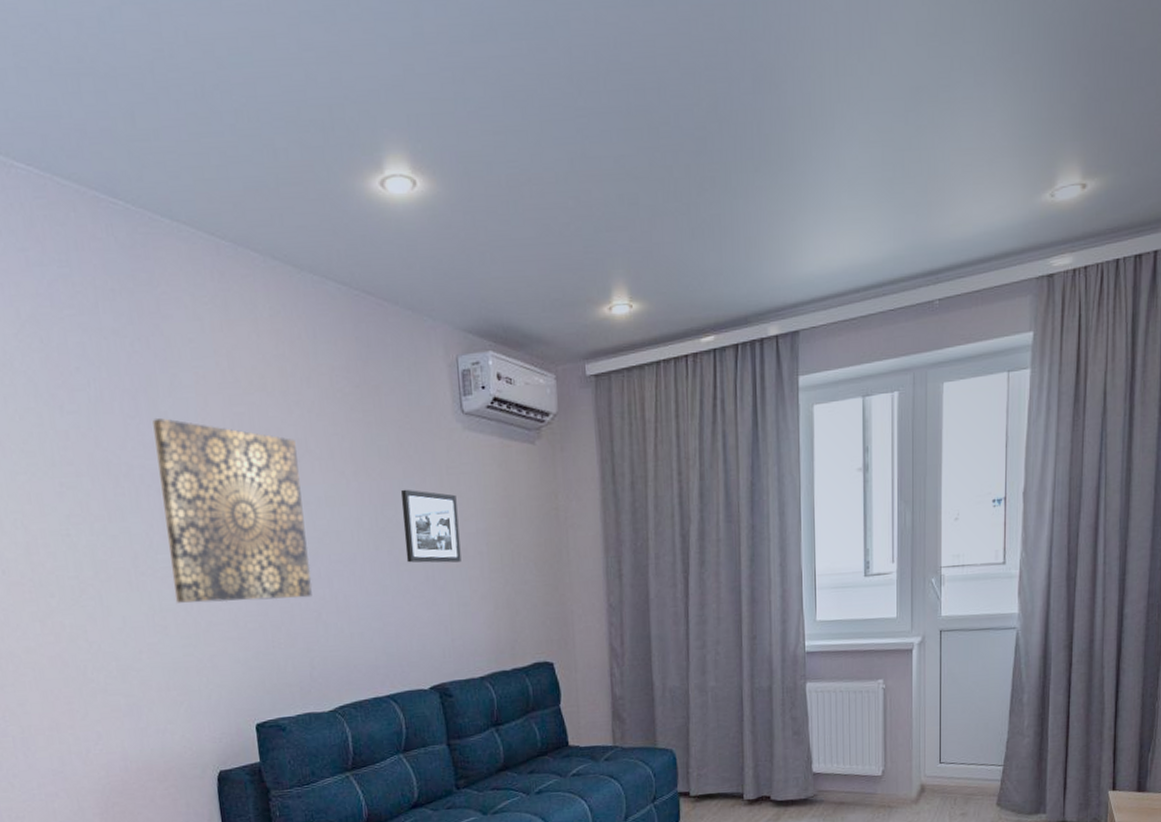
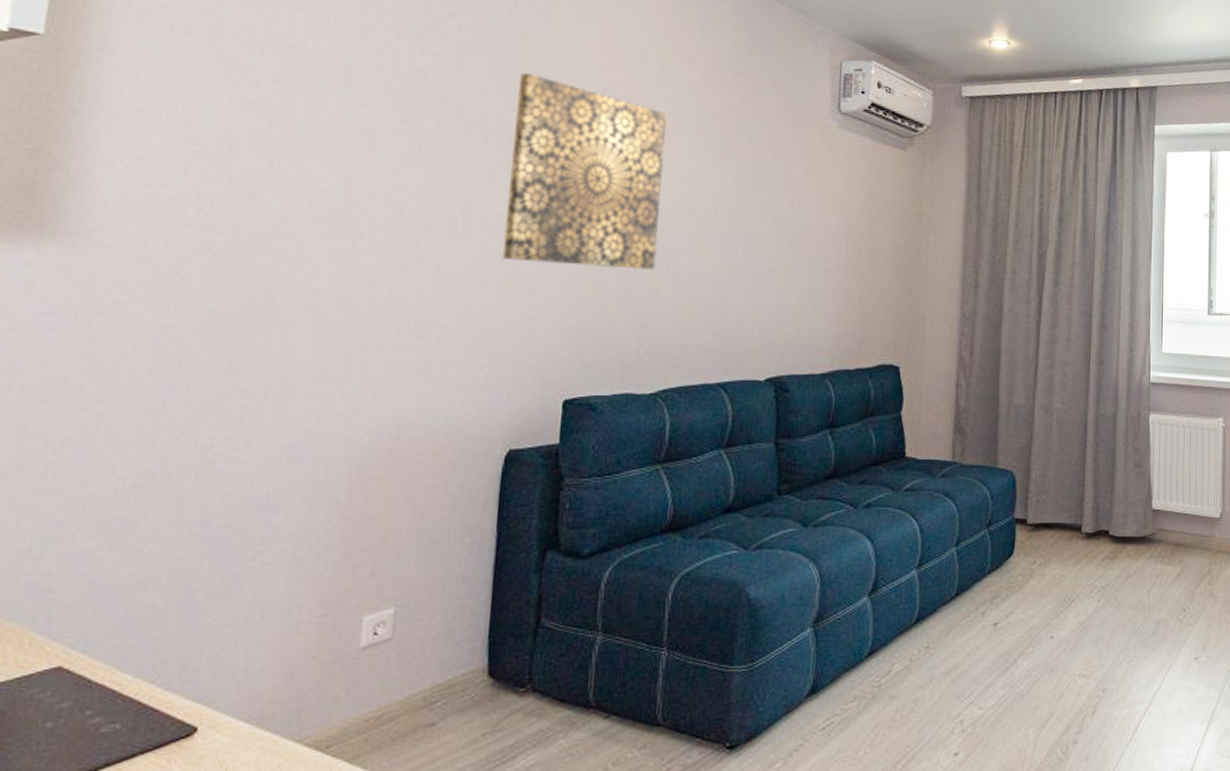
picture frame: present [400,489,462,563] -> none [761,175,822,253]

